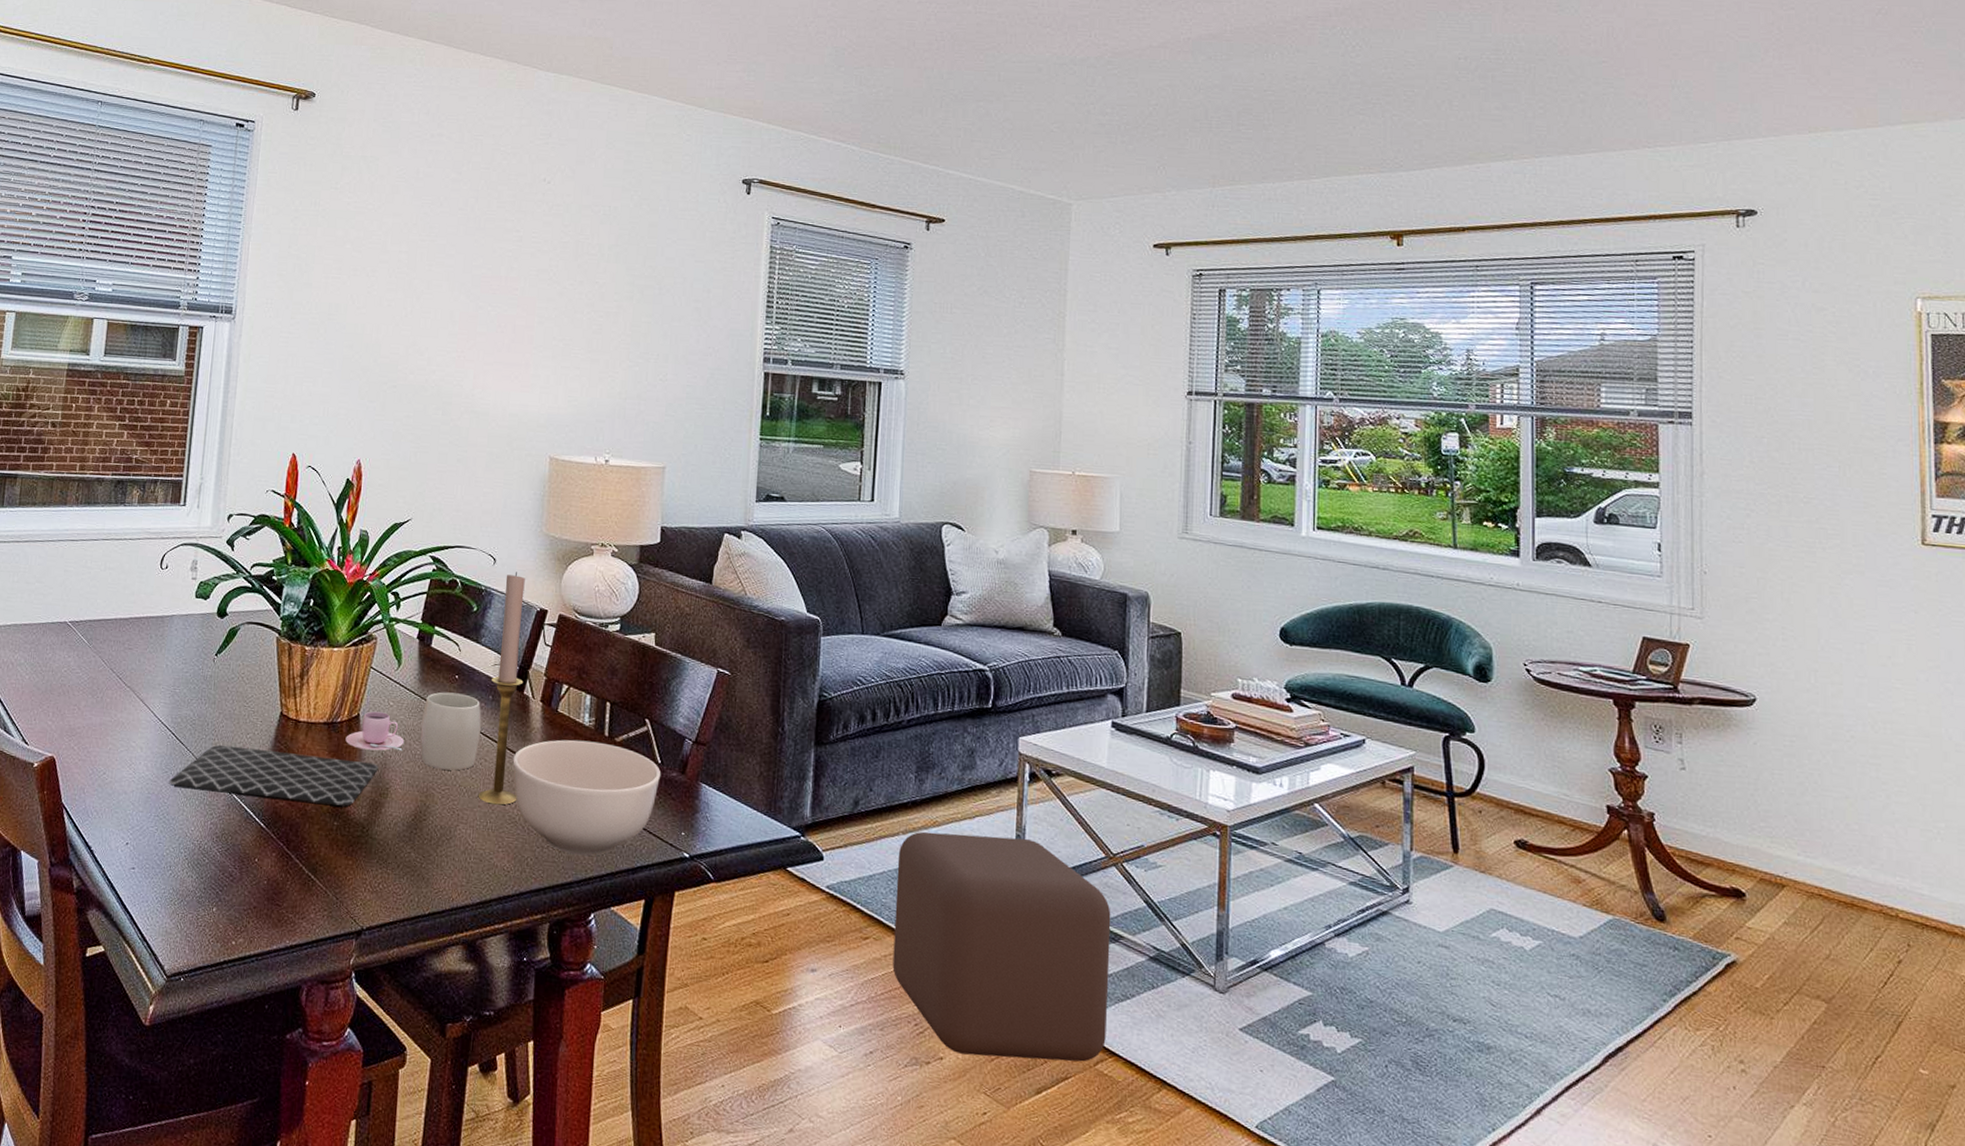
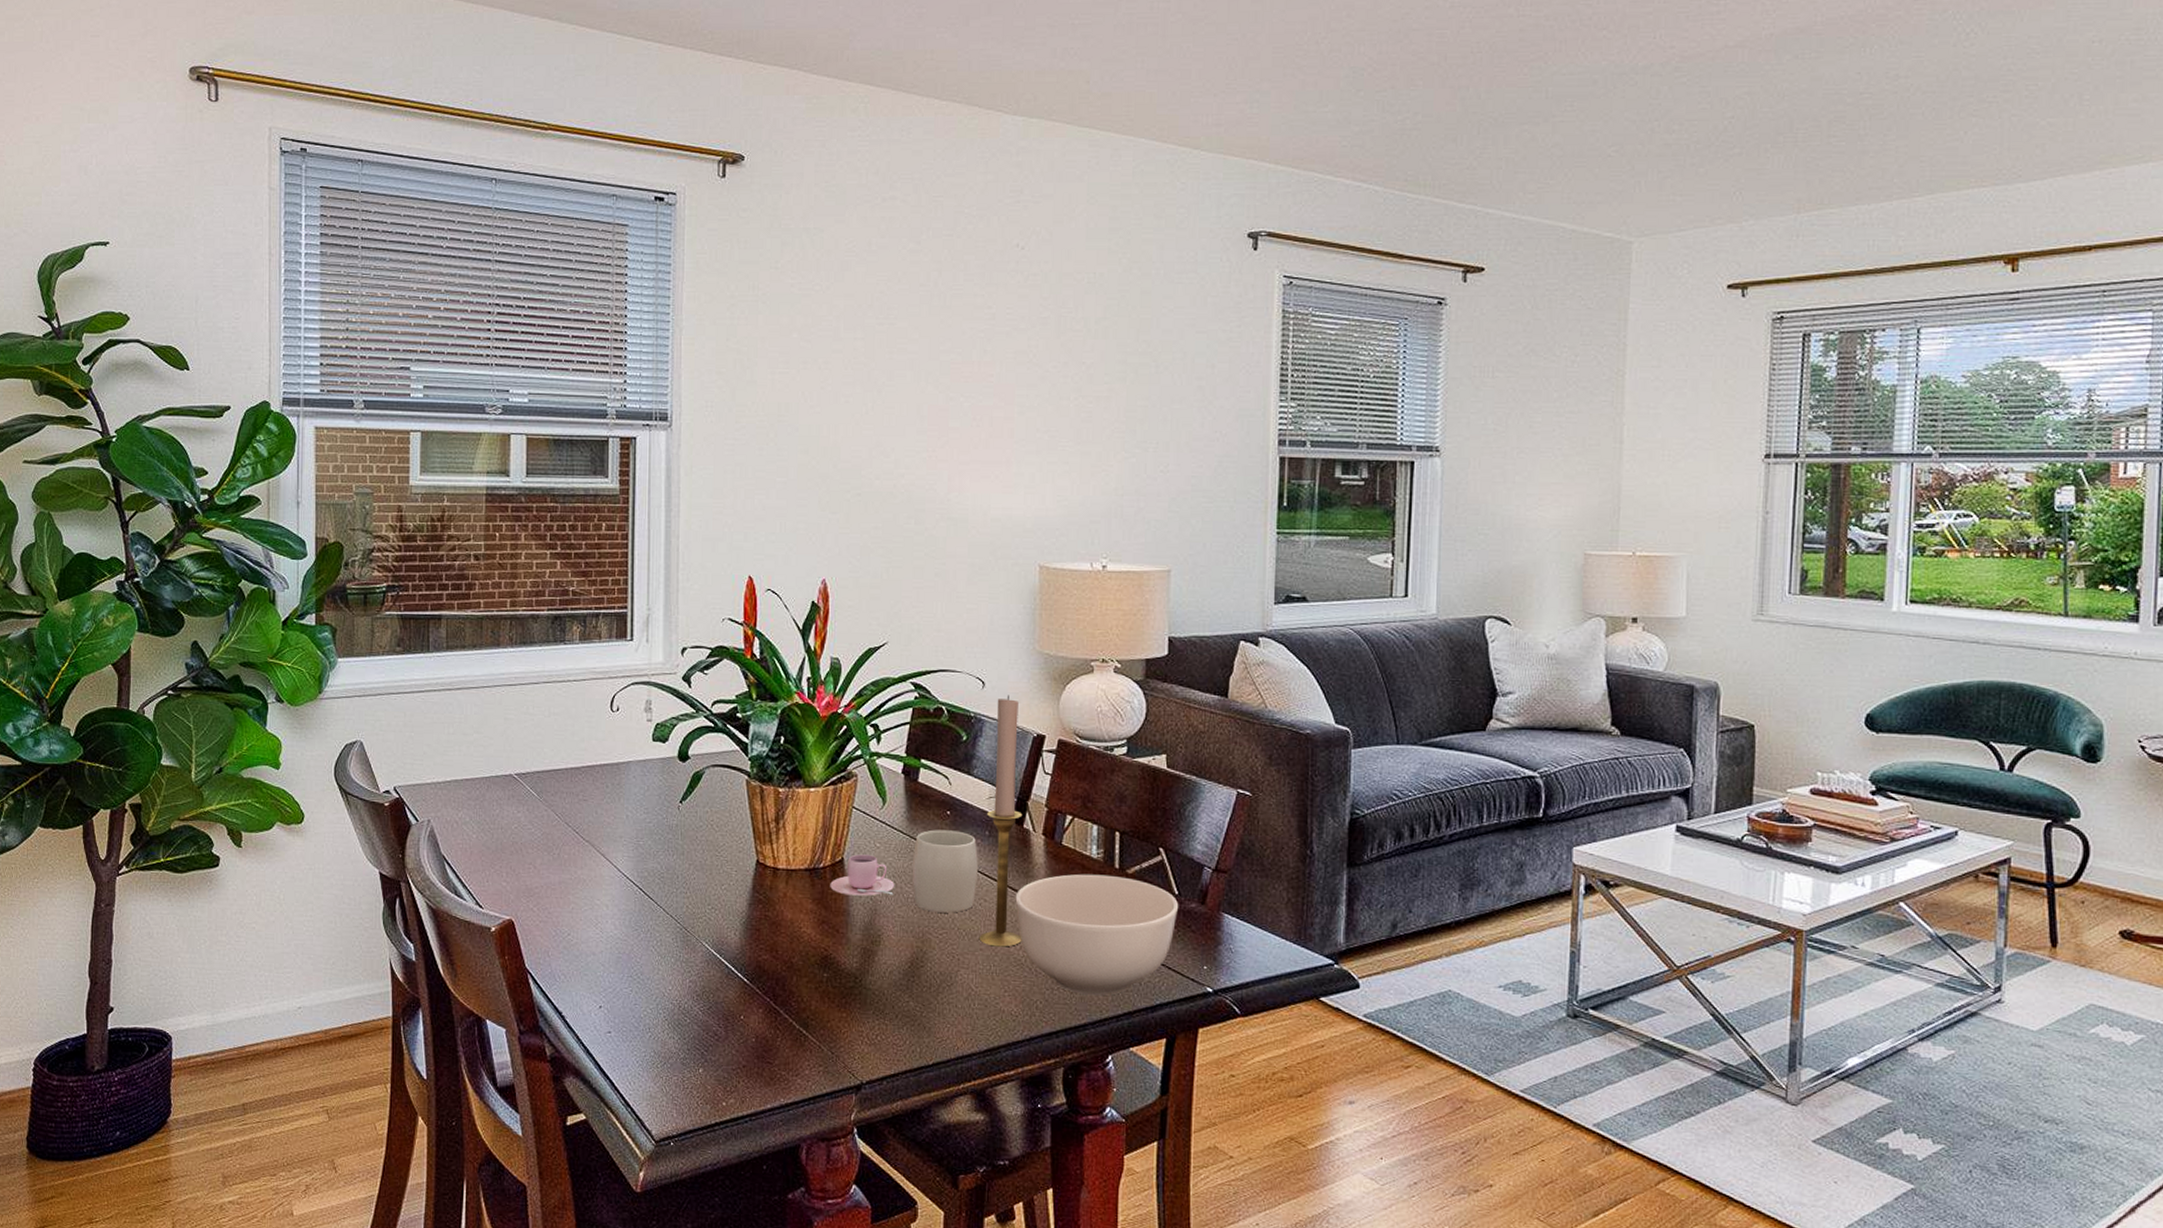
placemat: present [170,744,379,806] -> none [641,898,869,956]
cube: present [892,831,1111,1062] -> none [1437,952,1675,1183]

